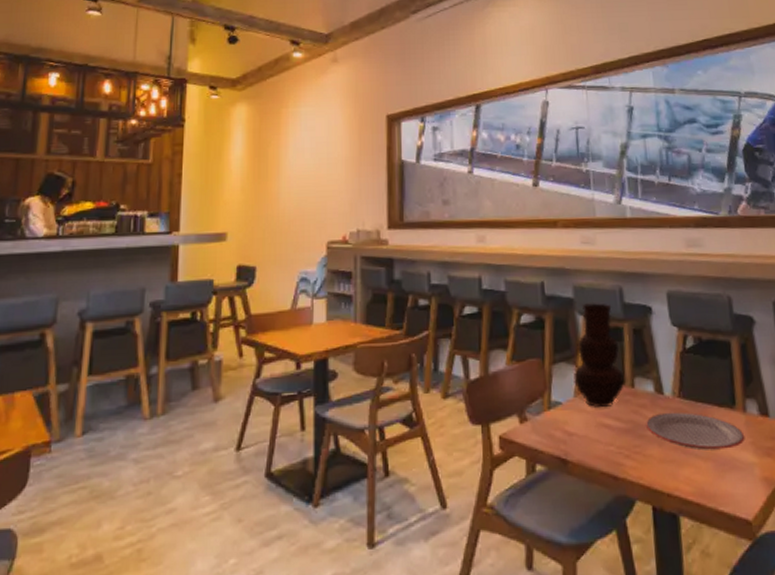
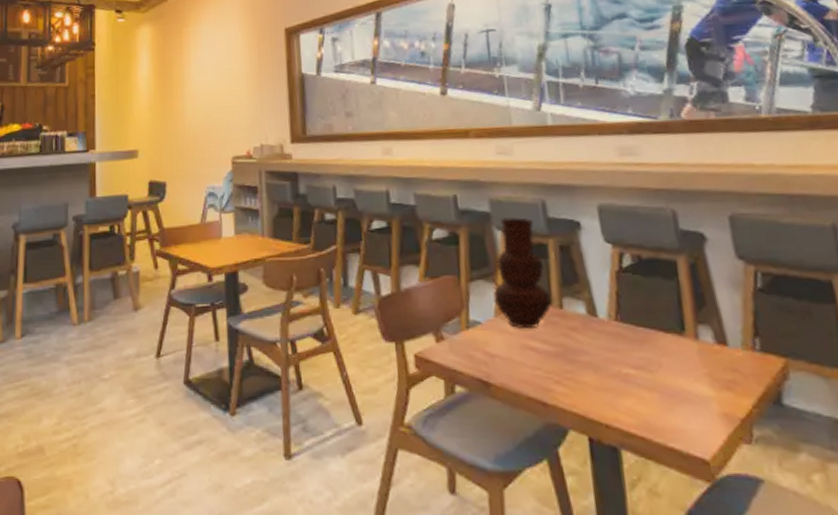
plate: present [646,412,745,450] -> none [578,336,698,380]

